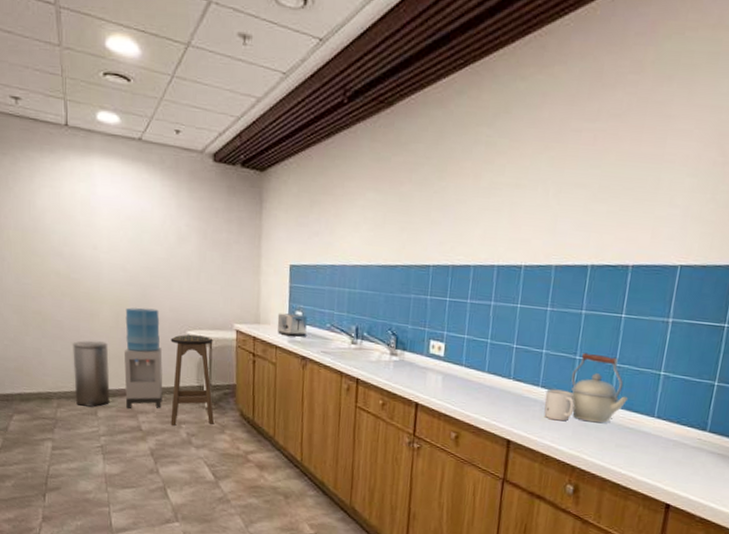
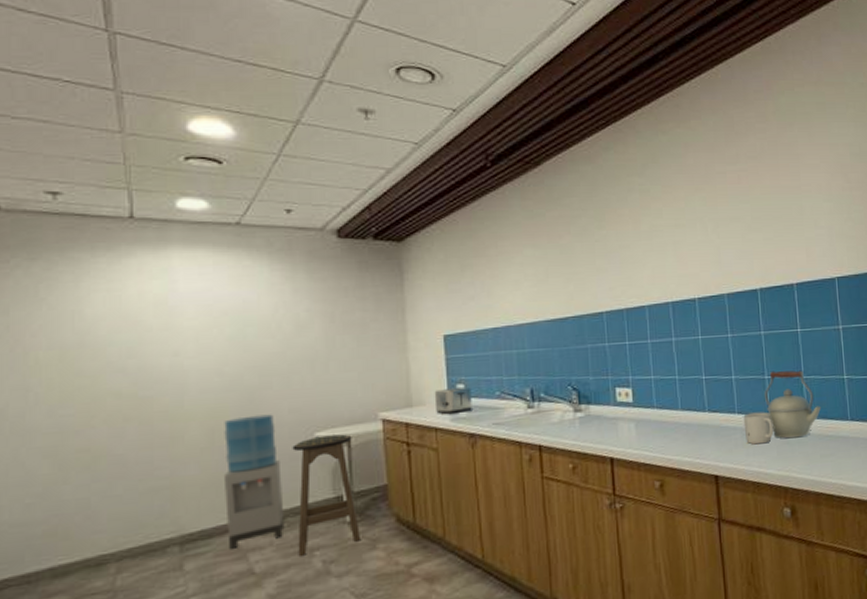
pedal bin: present [73,340,110,407] -> none [142,469,203,563]

